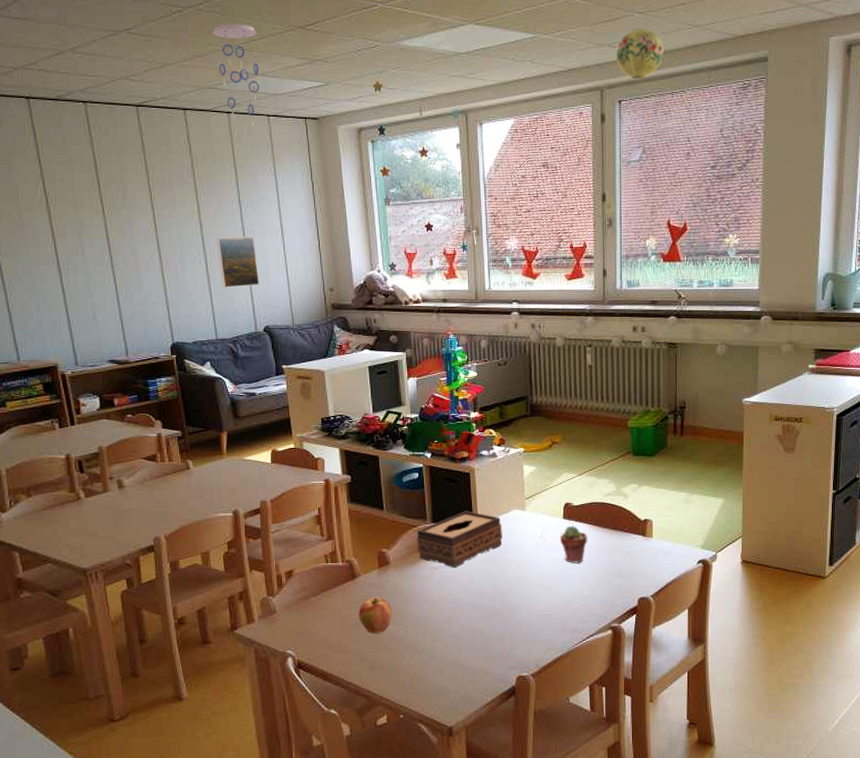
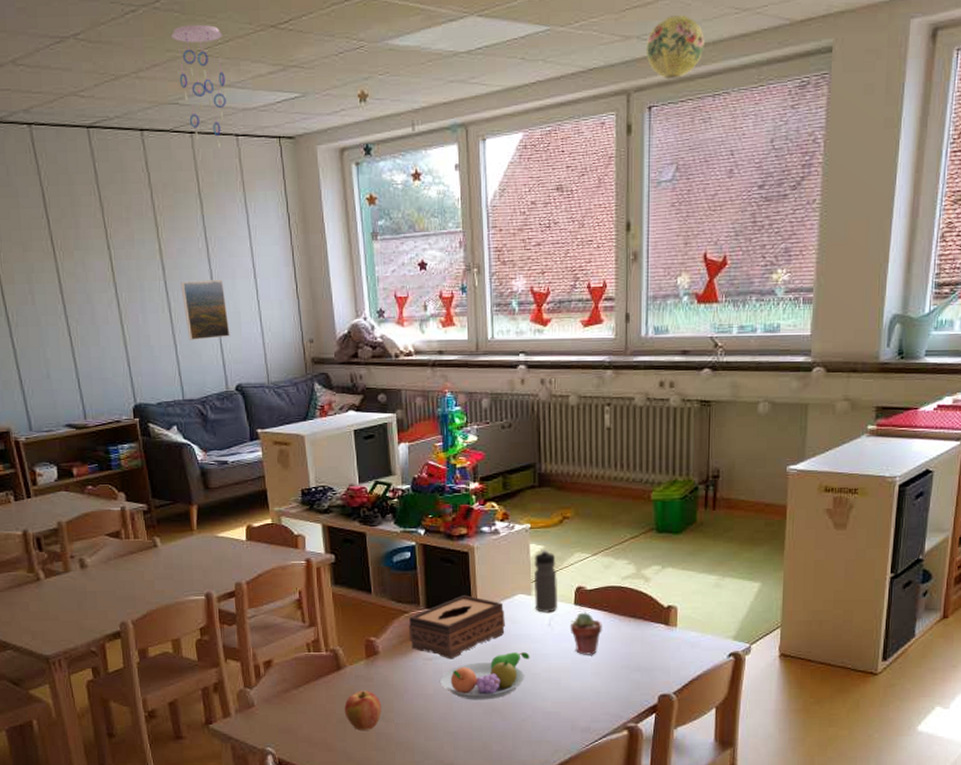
fruit bowl: none [445,561,525,605] -> present [440,652,530,700]
water bottle: none [527,471,548,526] -> present [533,550,557,613]

